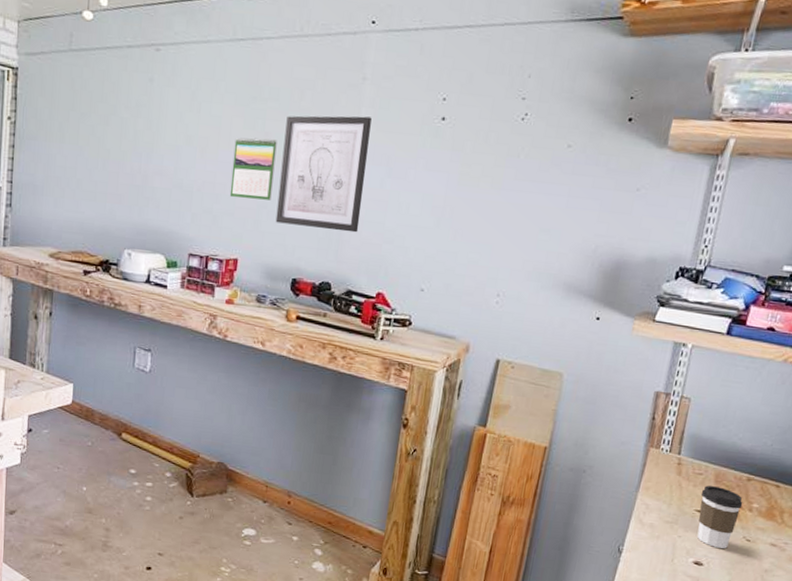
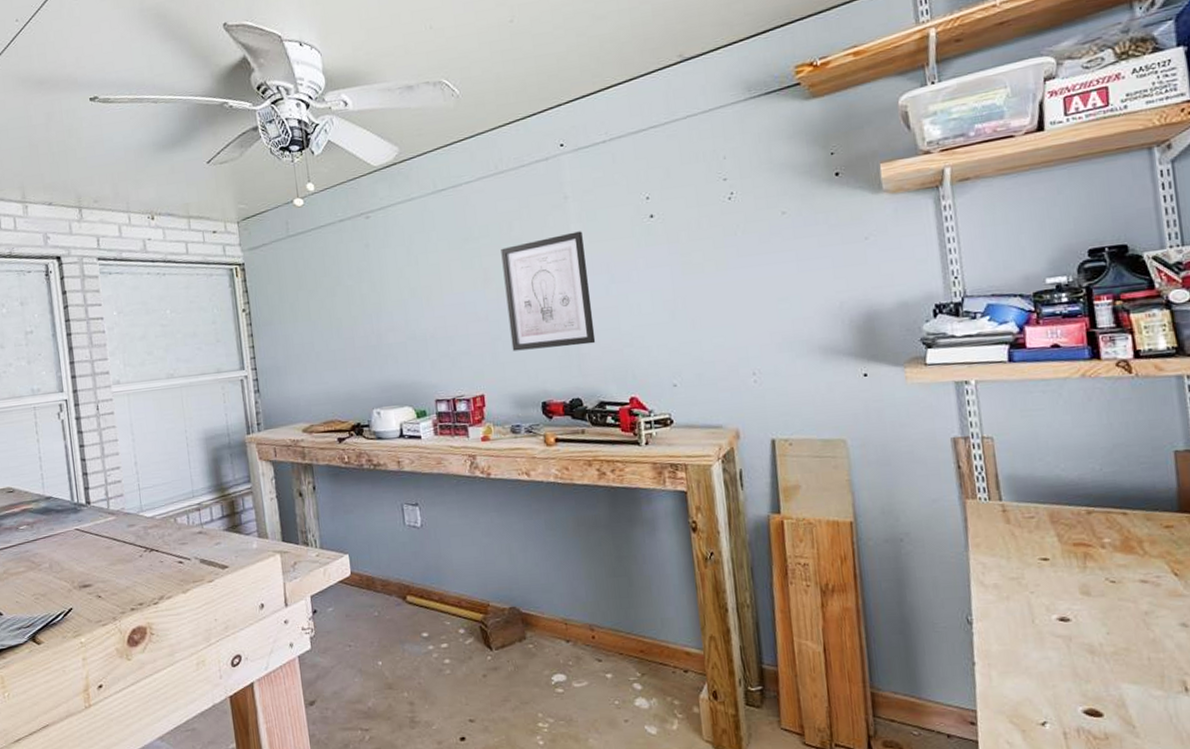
calendar: present [229,137,277,200] -> none [456,273,503,337]
coffee cup: present [697,485,743,549] -> none [1039,527,1093,597]

